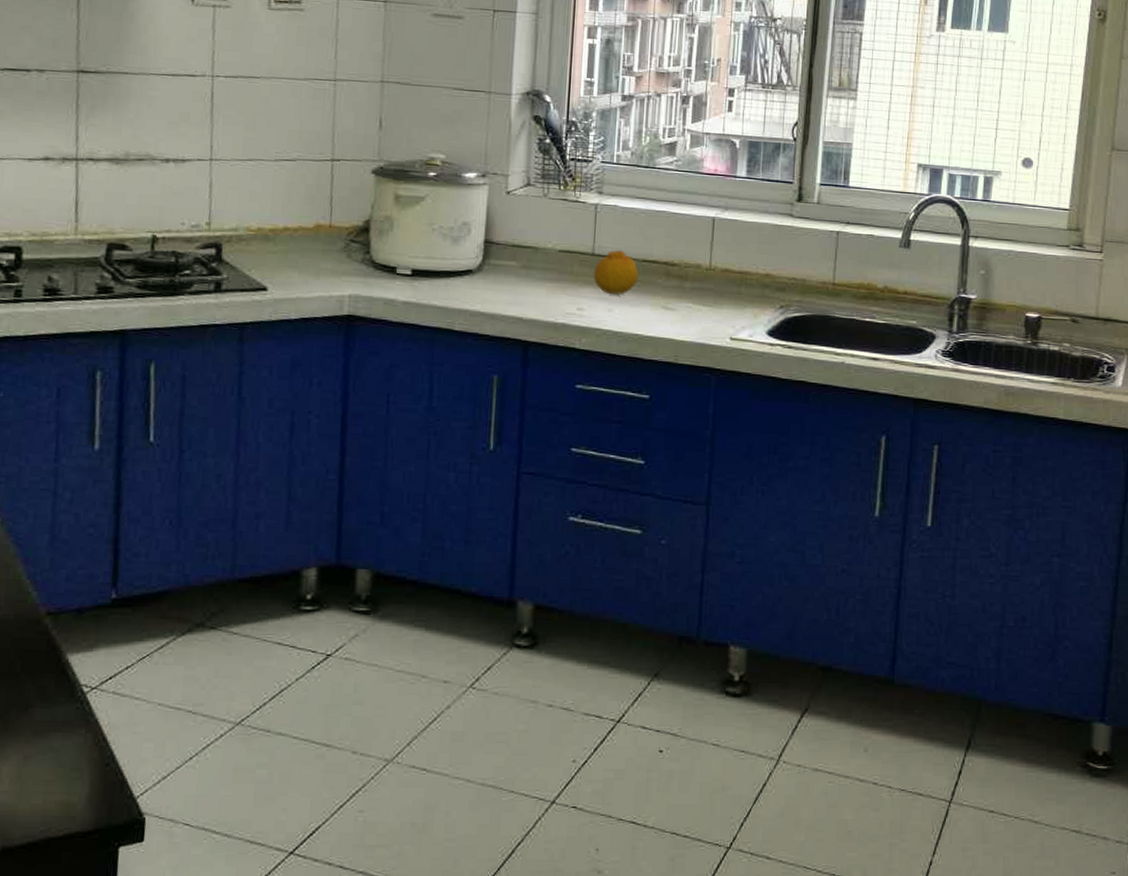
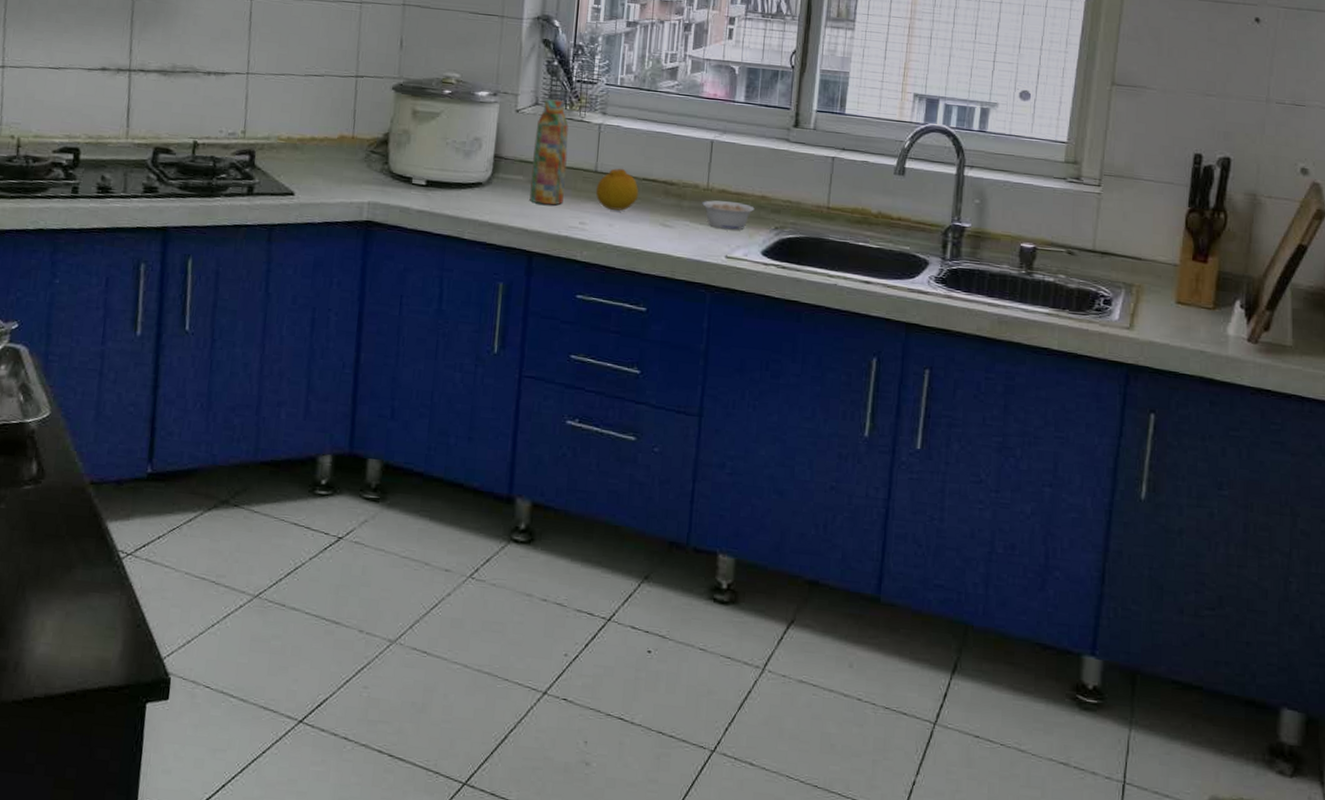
water bottle: none [523,179,564,291] -> present [529,99,569,205]
legume: none [705,280,759,310] -> present [702,200,755,230]

